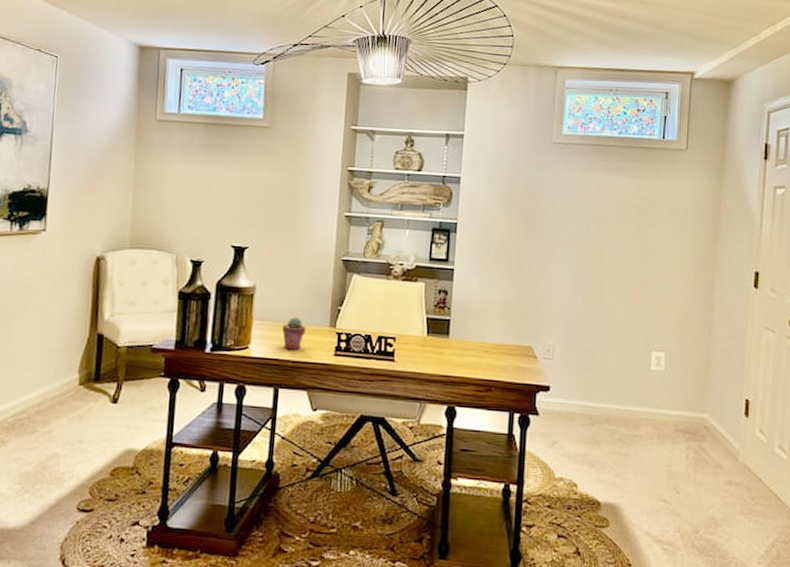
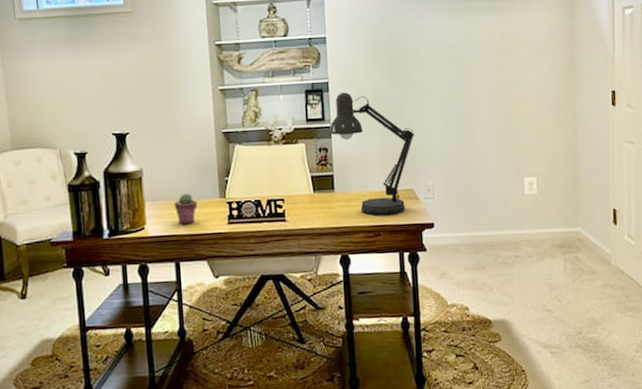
desk lamp: none [451,235,540,371] -> present [329,92,414,216]

